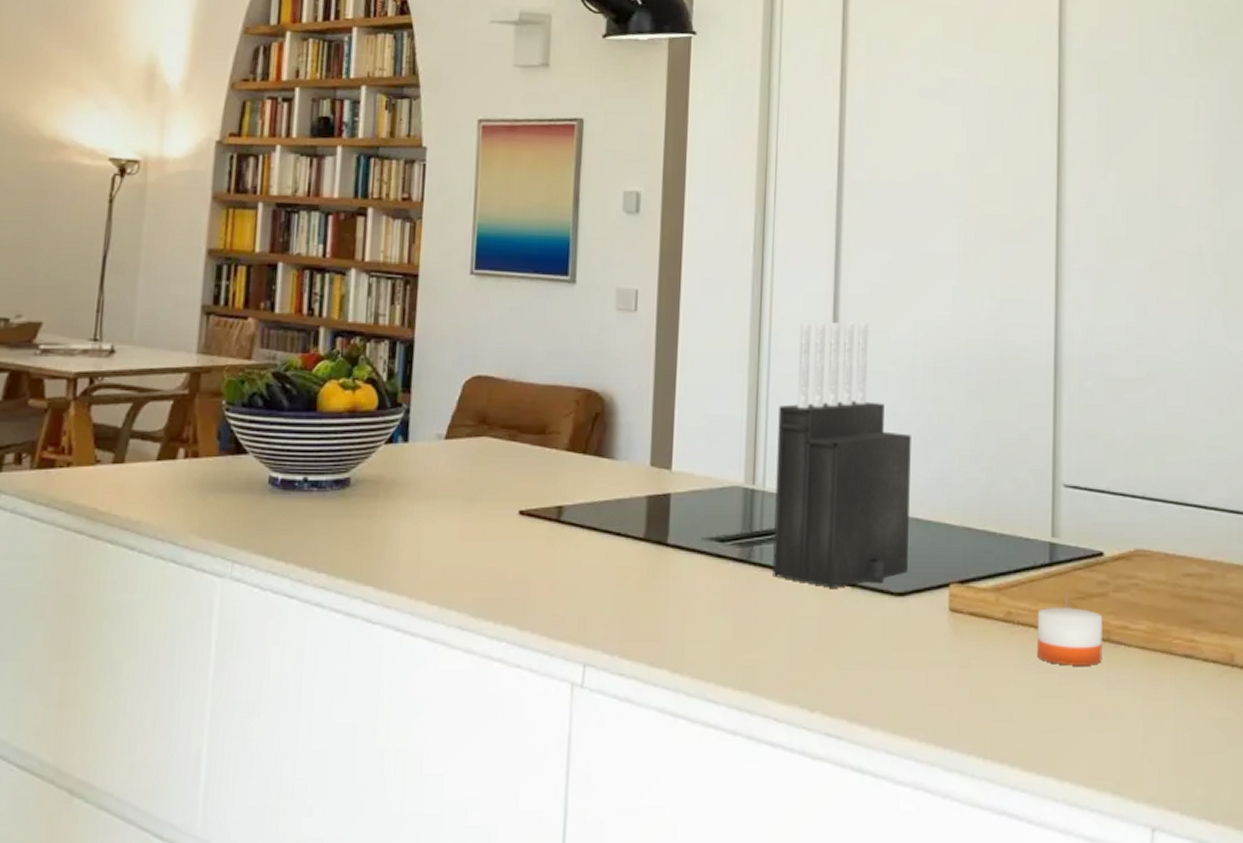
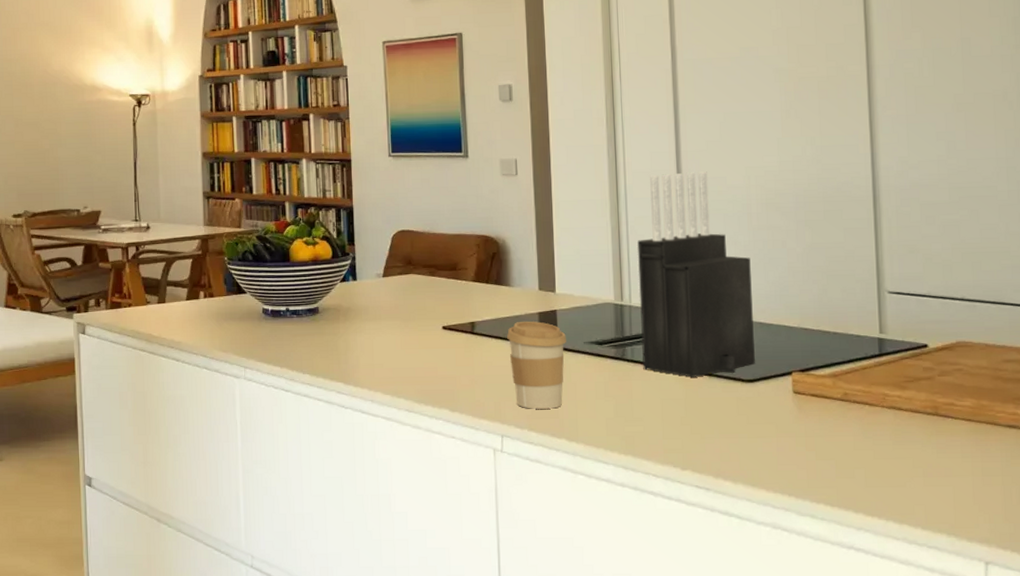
coffee cup: none [604,506,681,628] -> present [507,321,567,409]
candle: present [1036,606,1103,666] -> none [870,388,932,435]

